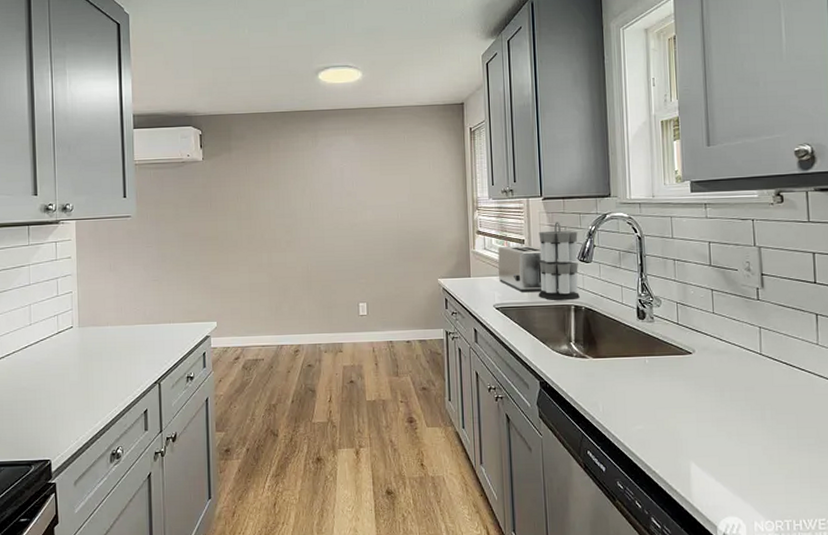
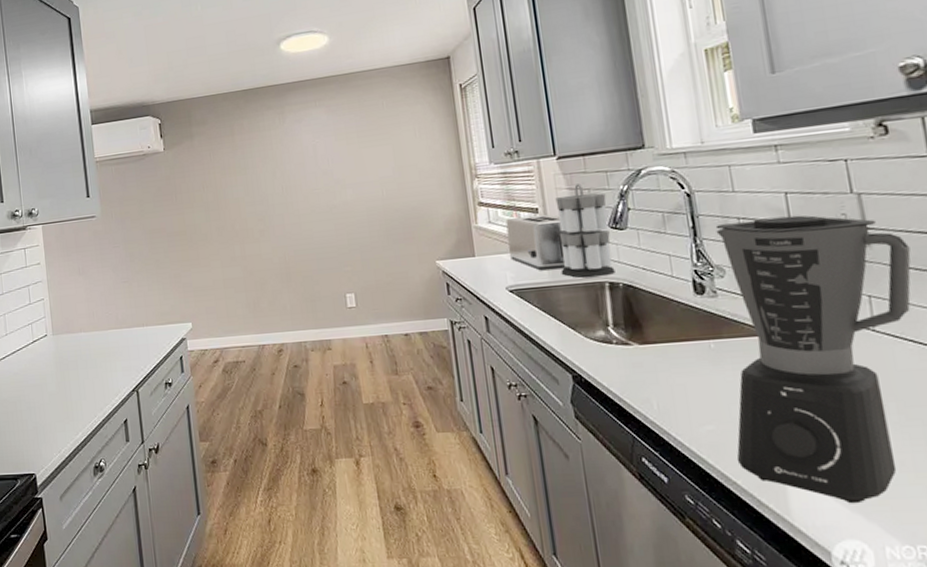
blender: none [657,260,790,489] -> present [715,215,911,504]

